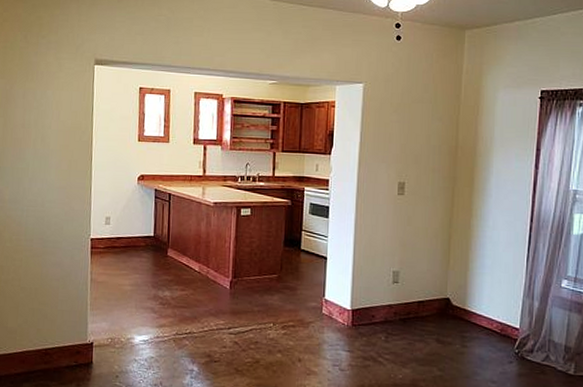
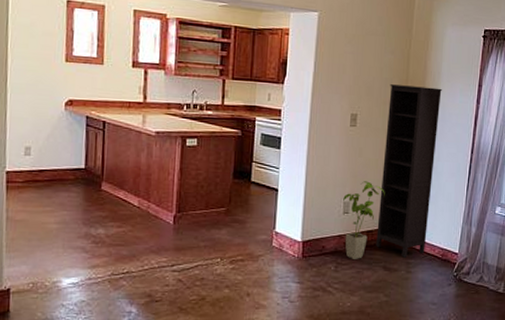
house plant: none [392,250,436,330] -> present [343,181,385,259]
bookcase: none [428,151,495,331] -> present [376,84,442,258]

